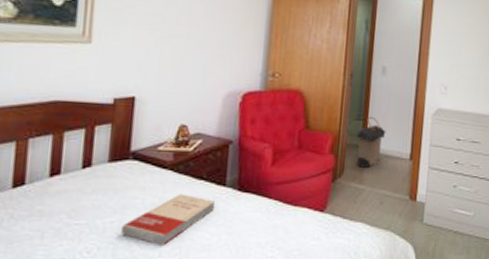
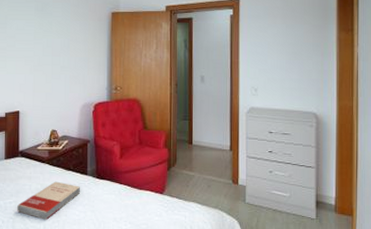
laundry hamper: present [355,116,386,168] -> none [184,116,208,158]

